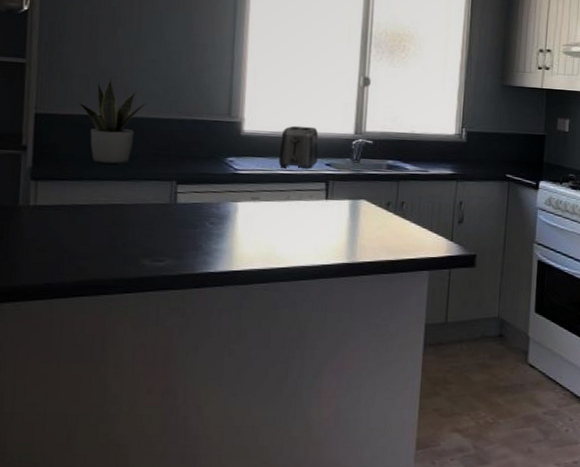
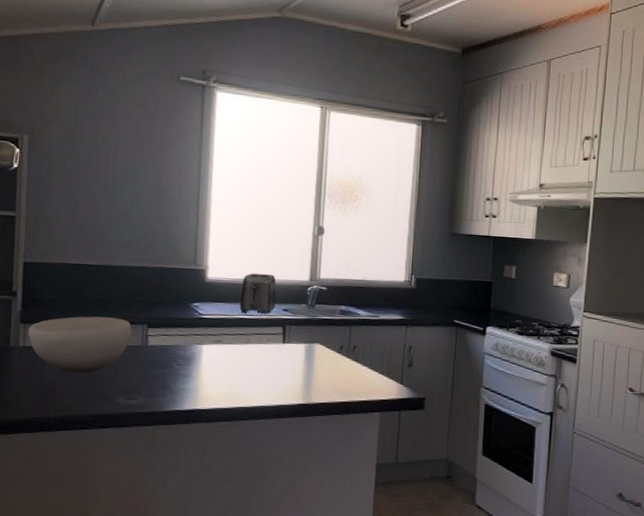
decorative bowl: none [40,172,159,234] -> present [28,316,132,373]
potted plant: present [79,77,148,165] -> none [61,229,122,309]

